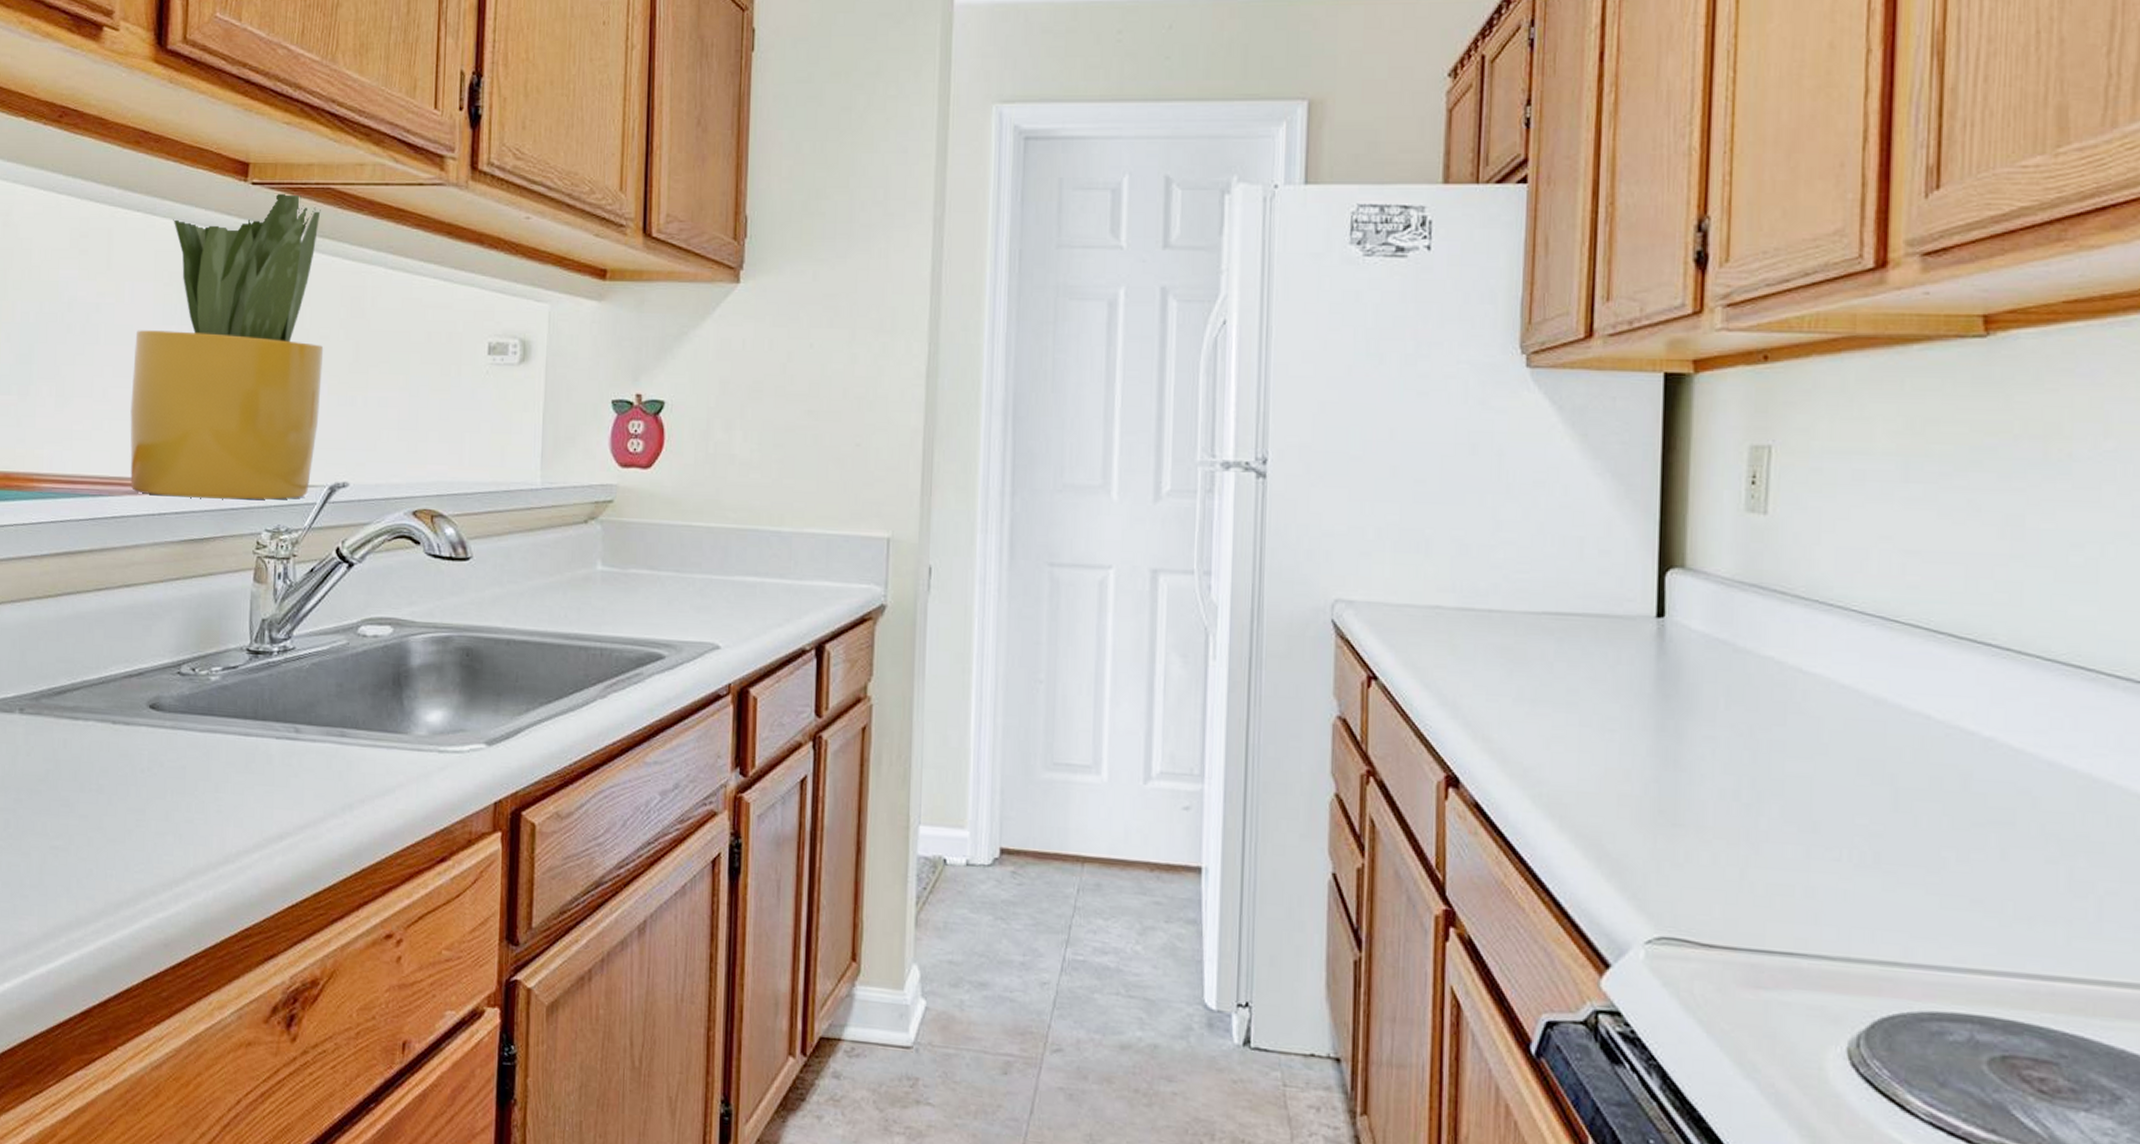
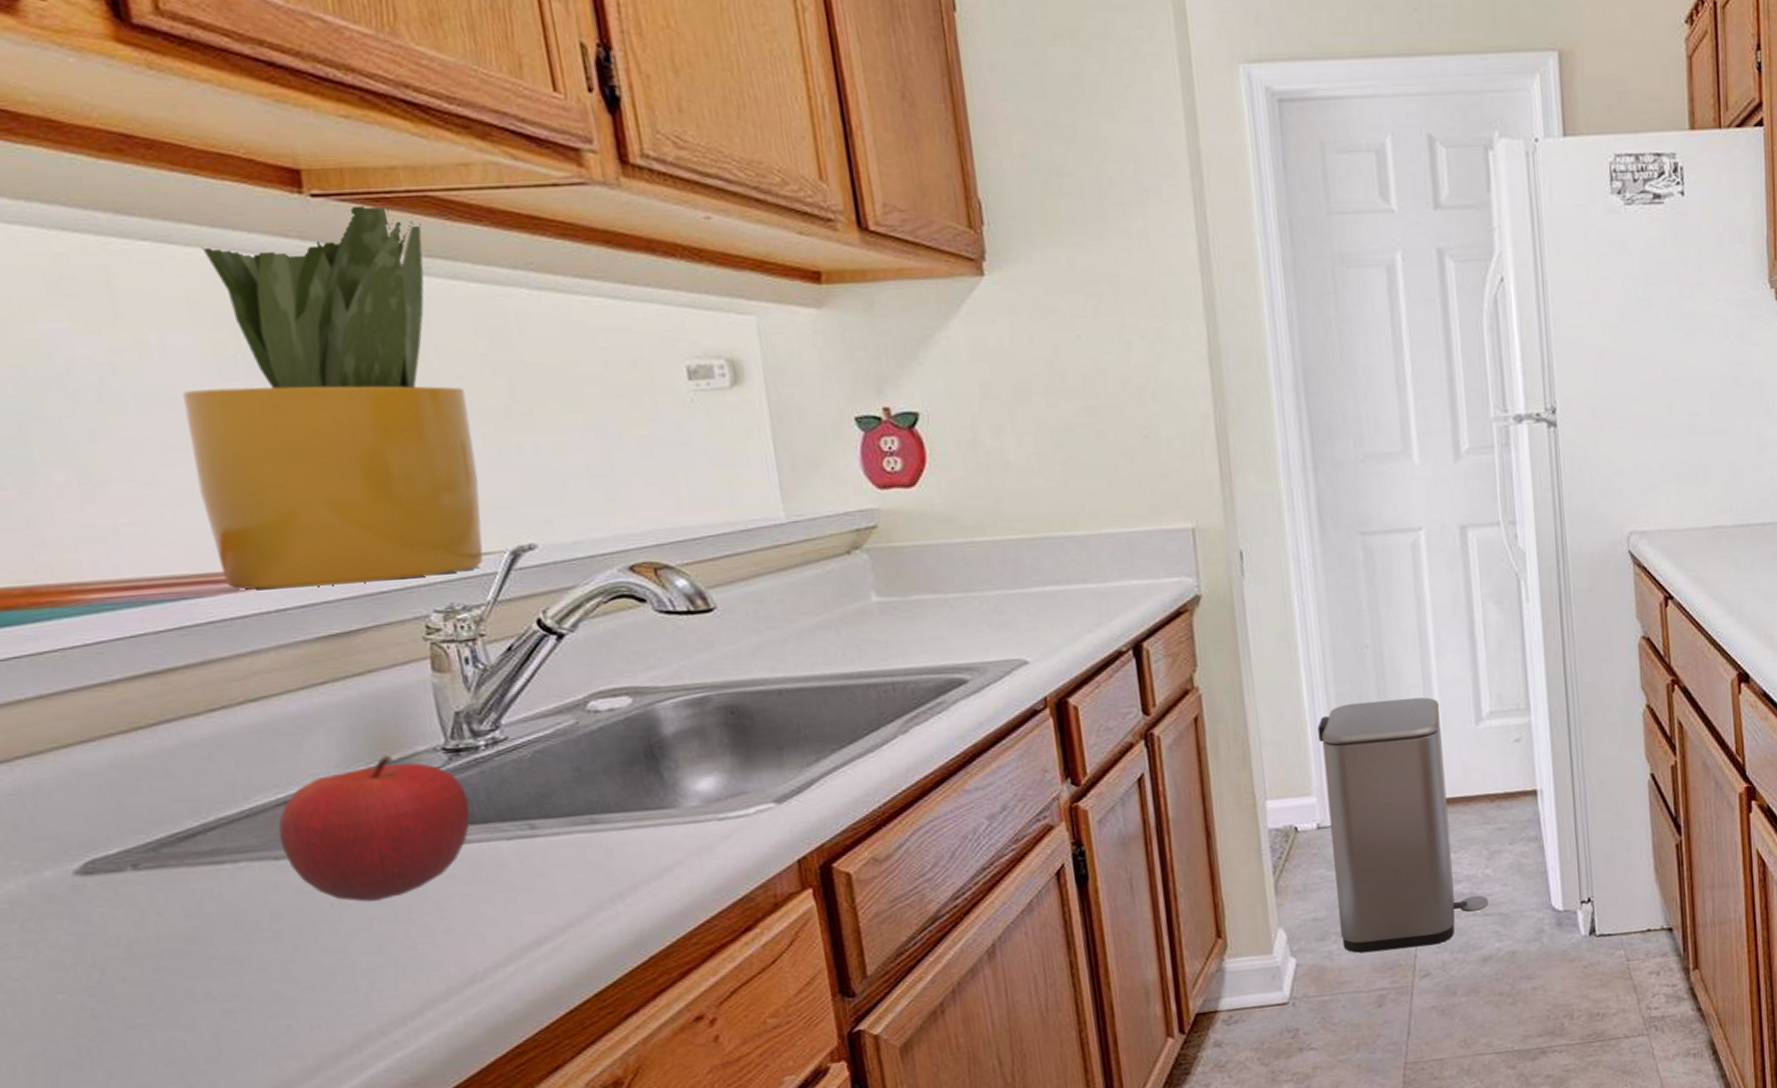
fruit: none [119,647,256,775] -> present [278,754,470,902]
pedal bin: none [974,738,1135,1018] -> present [1317,697,1488,953]

